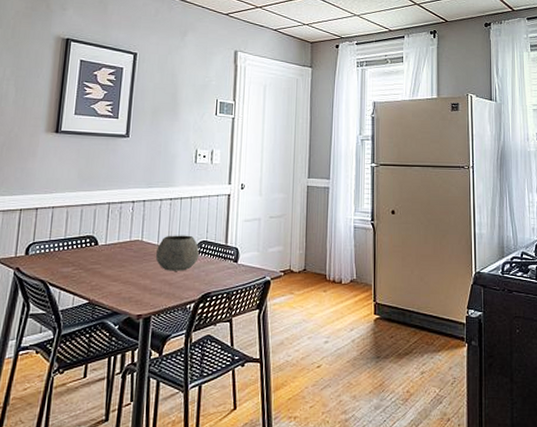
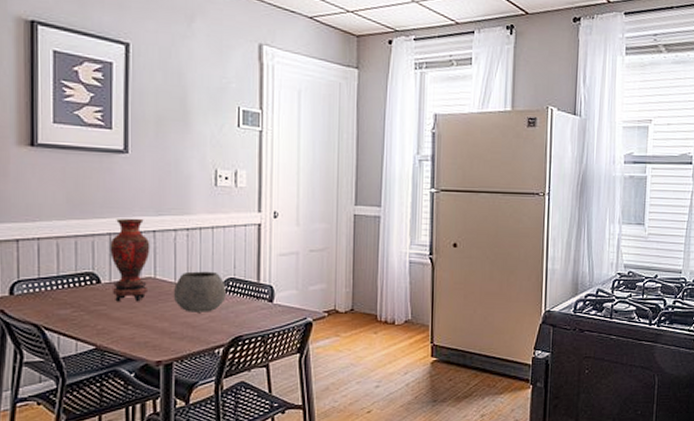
vase: none [106,190,140,262] -> present [110,218,150,302]

